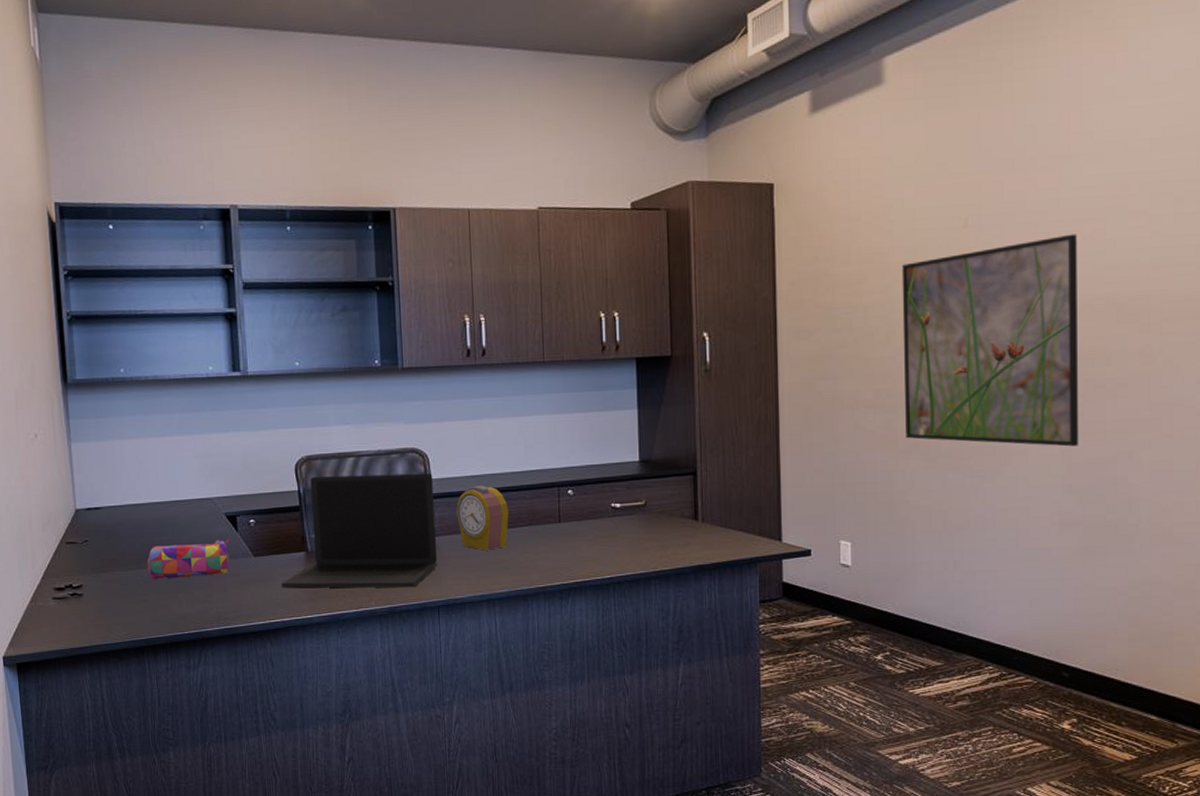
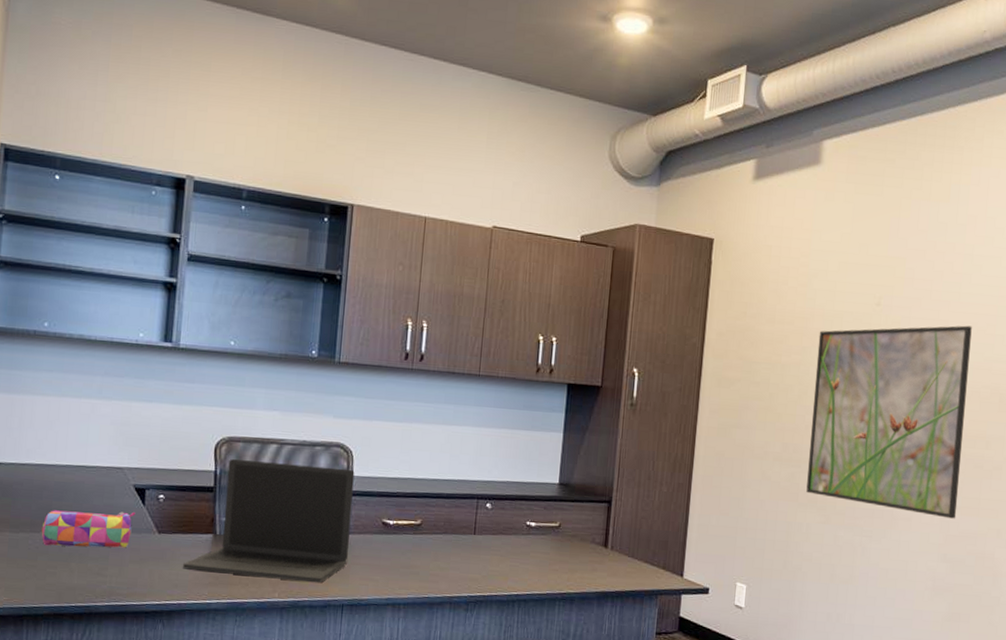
alarm clock: present [456,485,509,550] -> none [373,488,426,554]

